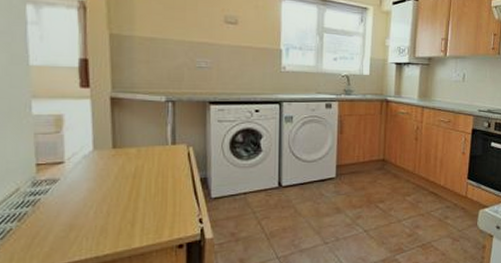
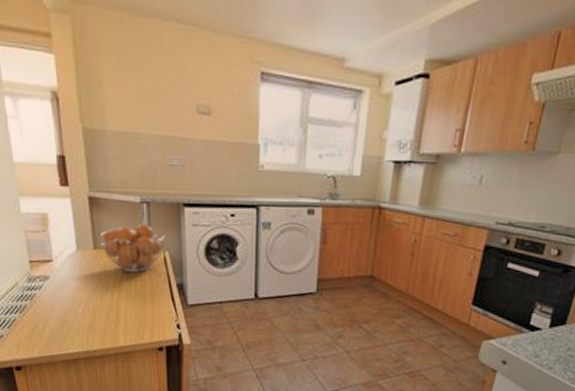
fruit basket: none [120,122,192,169] -> present [99,224,167,272]

